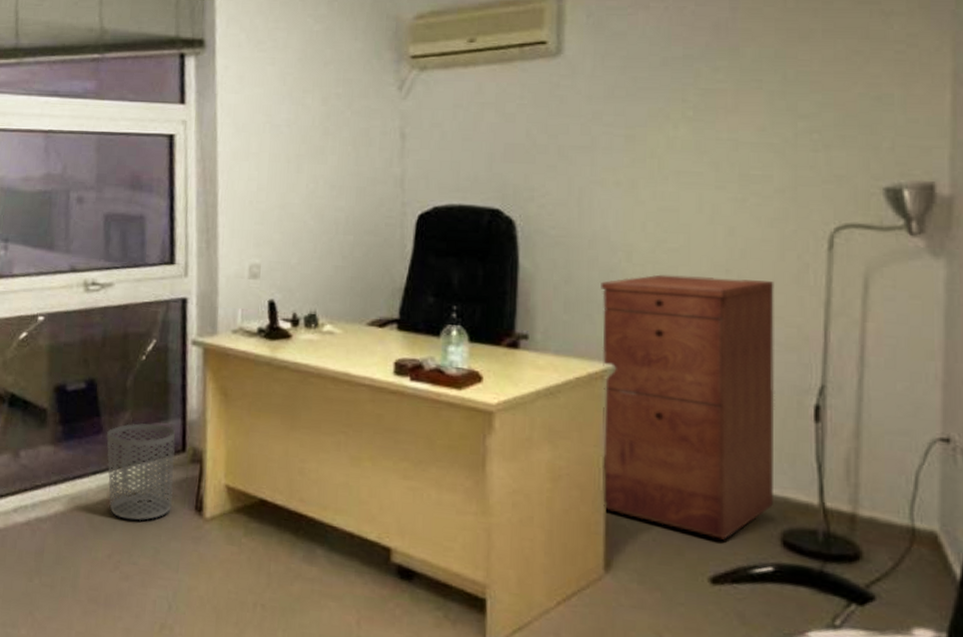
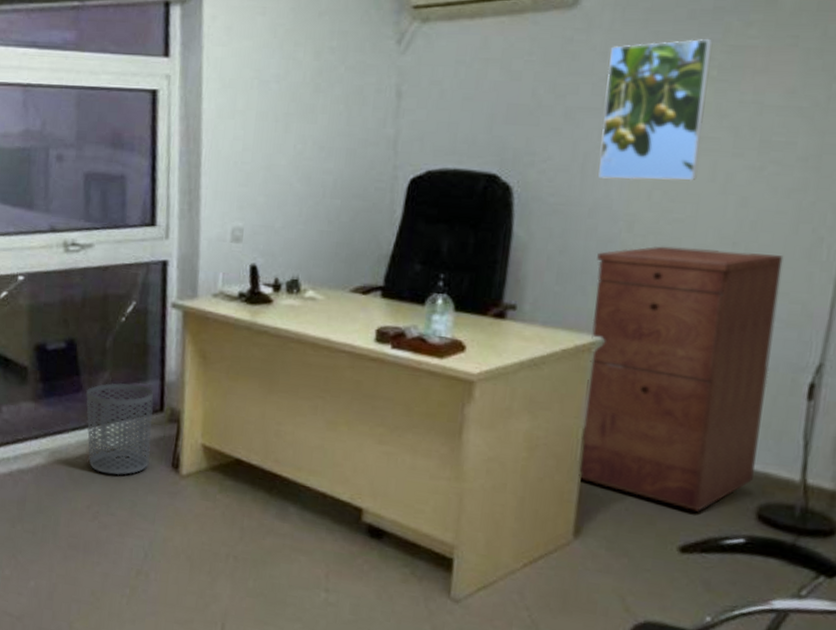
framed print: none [593,83,686,213] -> present [598,39,712,181]

